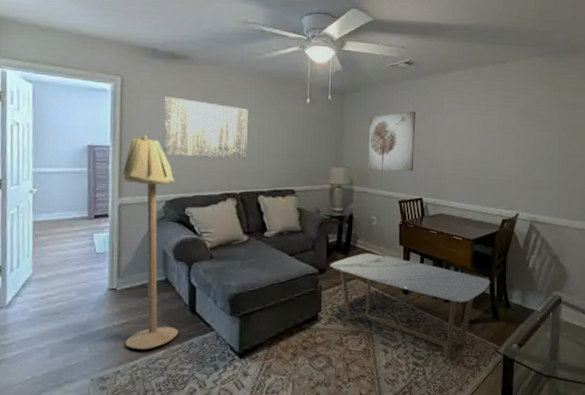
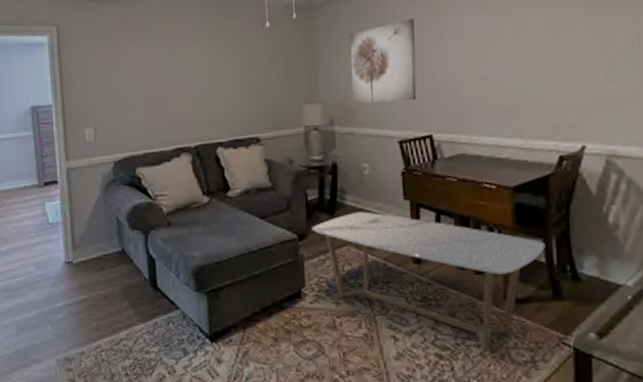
floor lamp: present [122,135,179,349] -> none [67,89,141,329]
wall art: present [163,97,248,159] -> none [102,41,199,110]

